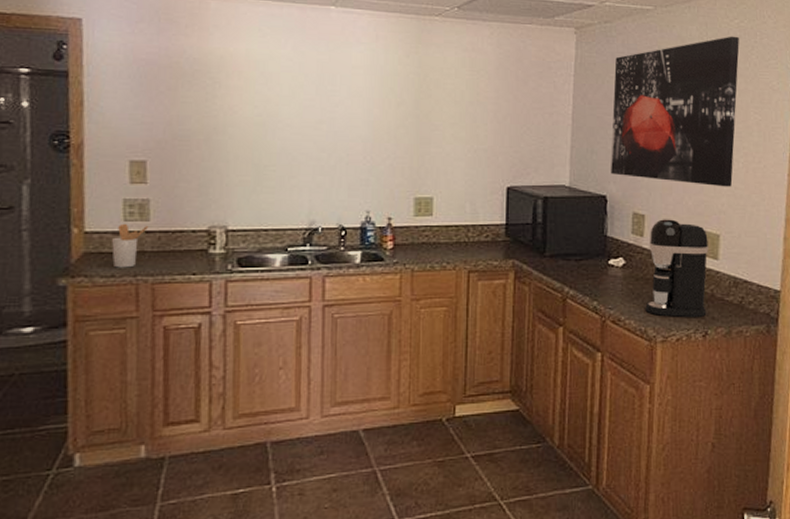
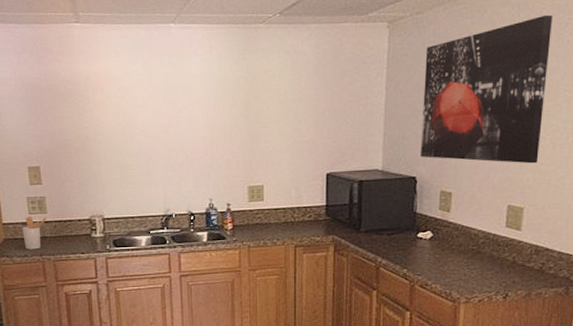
coffee maker: present [645,219,708,318] -> none [450,195,512,282]

